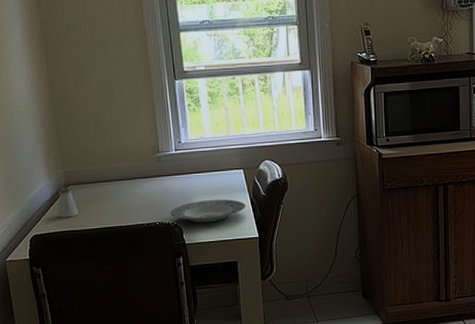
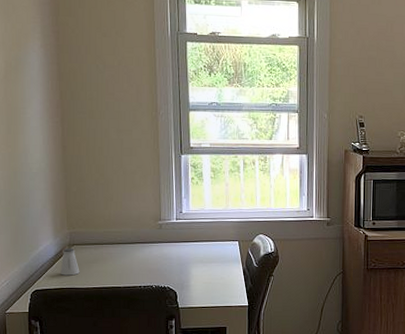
plate: present [170,199,246,223] -> none [167,267,239,289]

